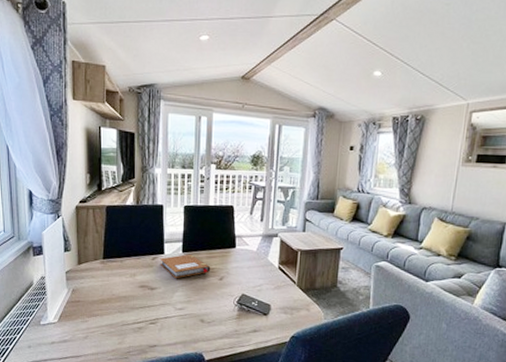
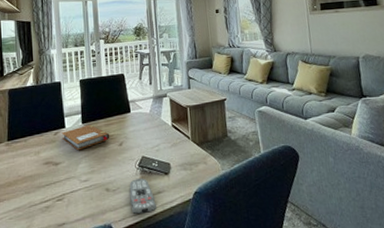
remote control: none [224,314,250,349] -> present [129,178,156,215]

